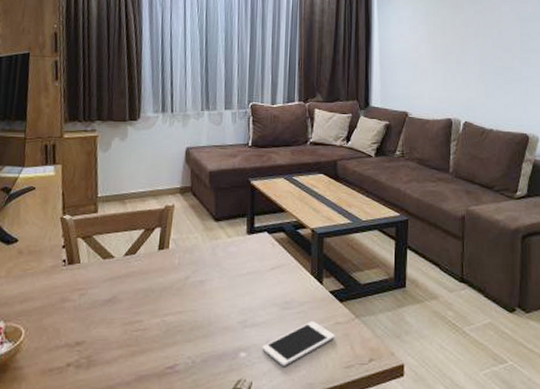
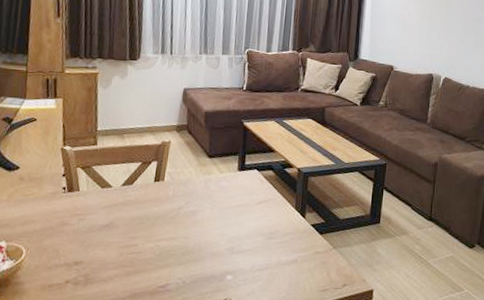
cell phone: present [262,320,335,366] -> none [247,249,314,288]

